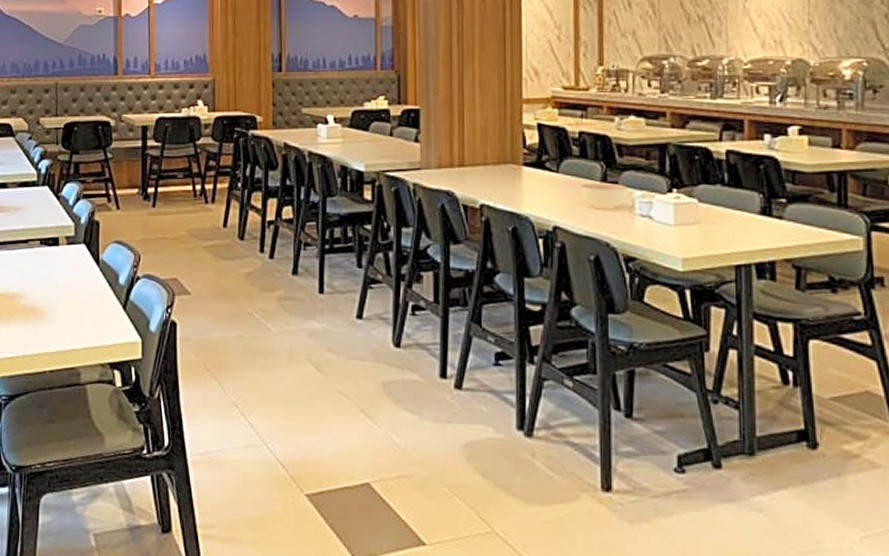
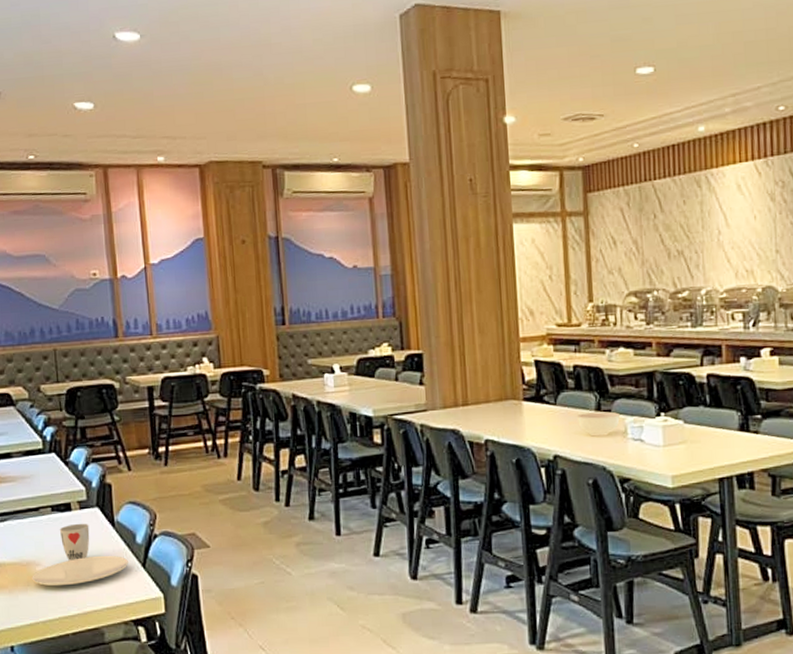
plate: none [16,293,110,322] -> present [32,555,128,587]
cup: none [45,259,75,297] -> present [59,523,90,562]

